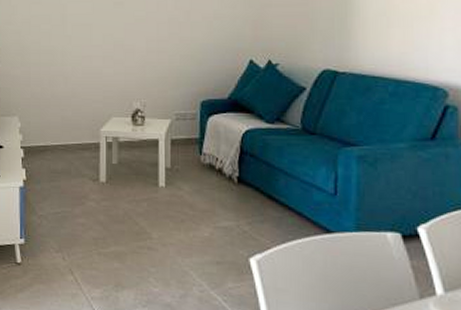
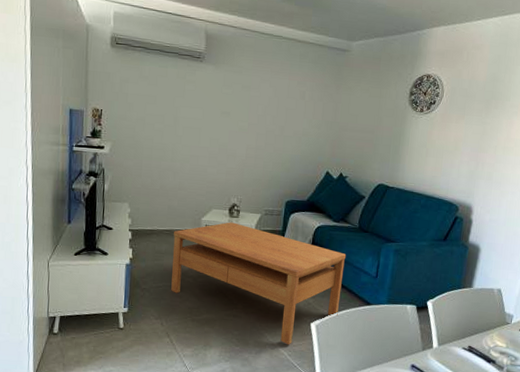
coffee table: none [70,131,289,287] -> present [171,222,347,345]

